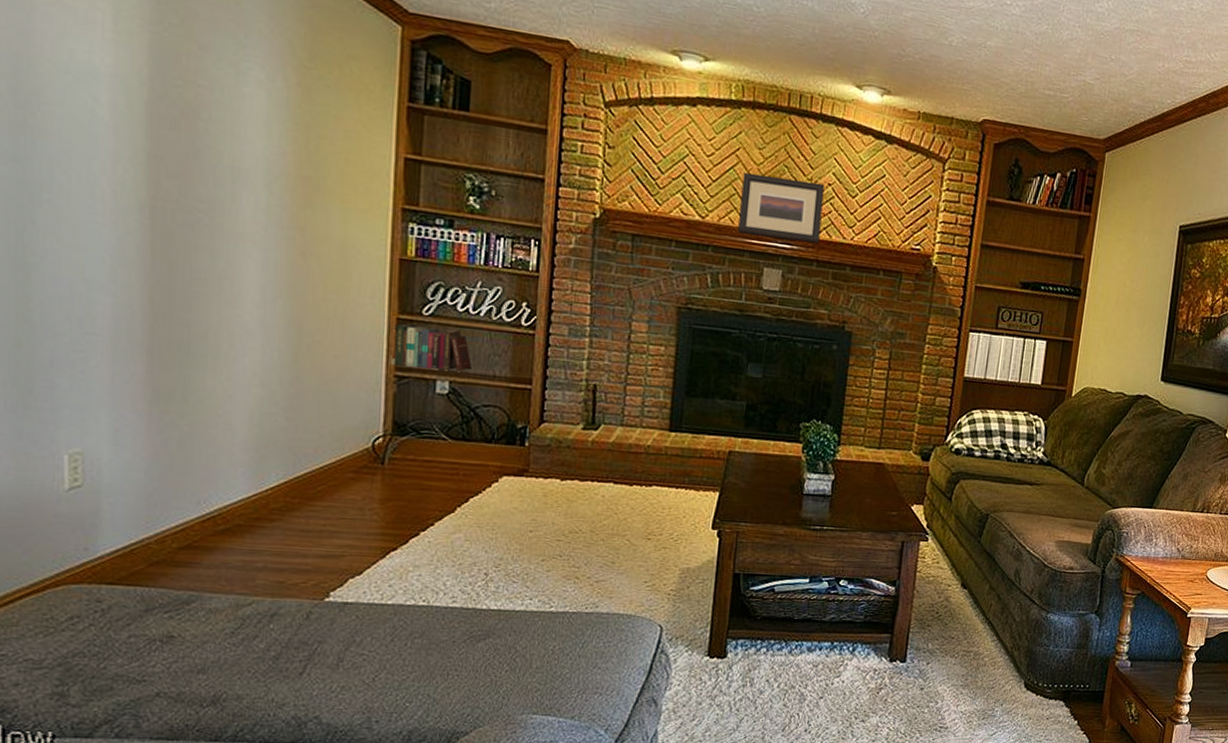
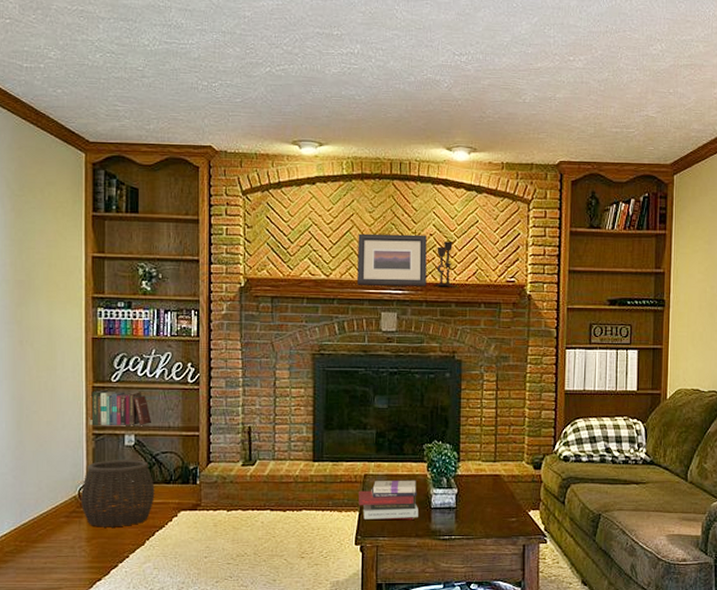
woven basket: none [374,408,472,490] -> present [80,460,155,527]
books: none [719,459,789,507] -> present [359,480,418,521]
candlestick: none [827,194,854,250] -> present [434,241,457,288]

